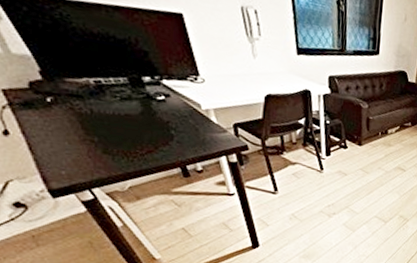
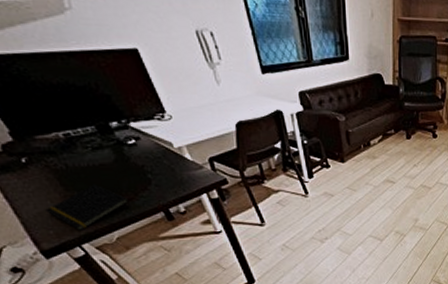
notepad: none [62,132,148,175] -> present [45,184,129,230]

